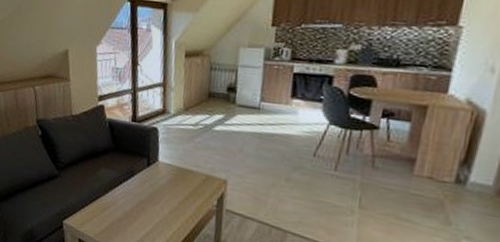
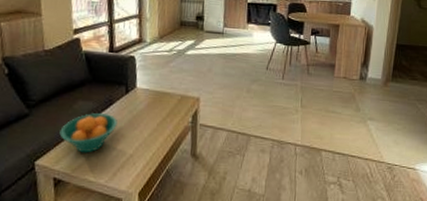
fruit bowl: none [84,182,138,221] -> present [59,113,117,153]

